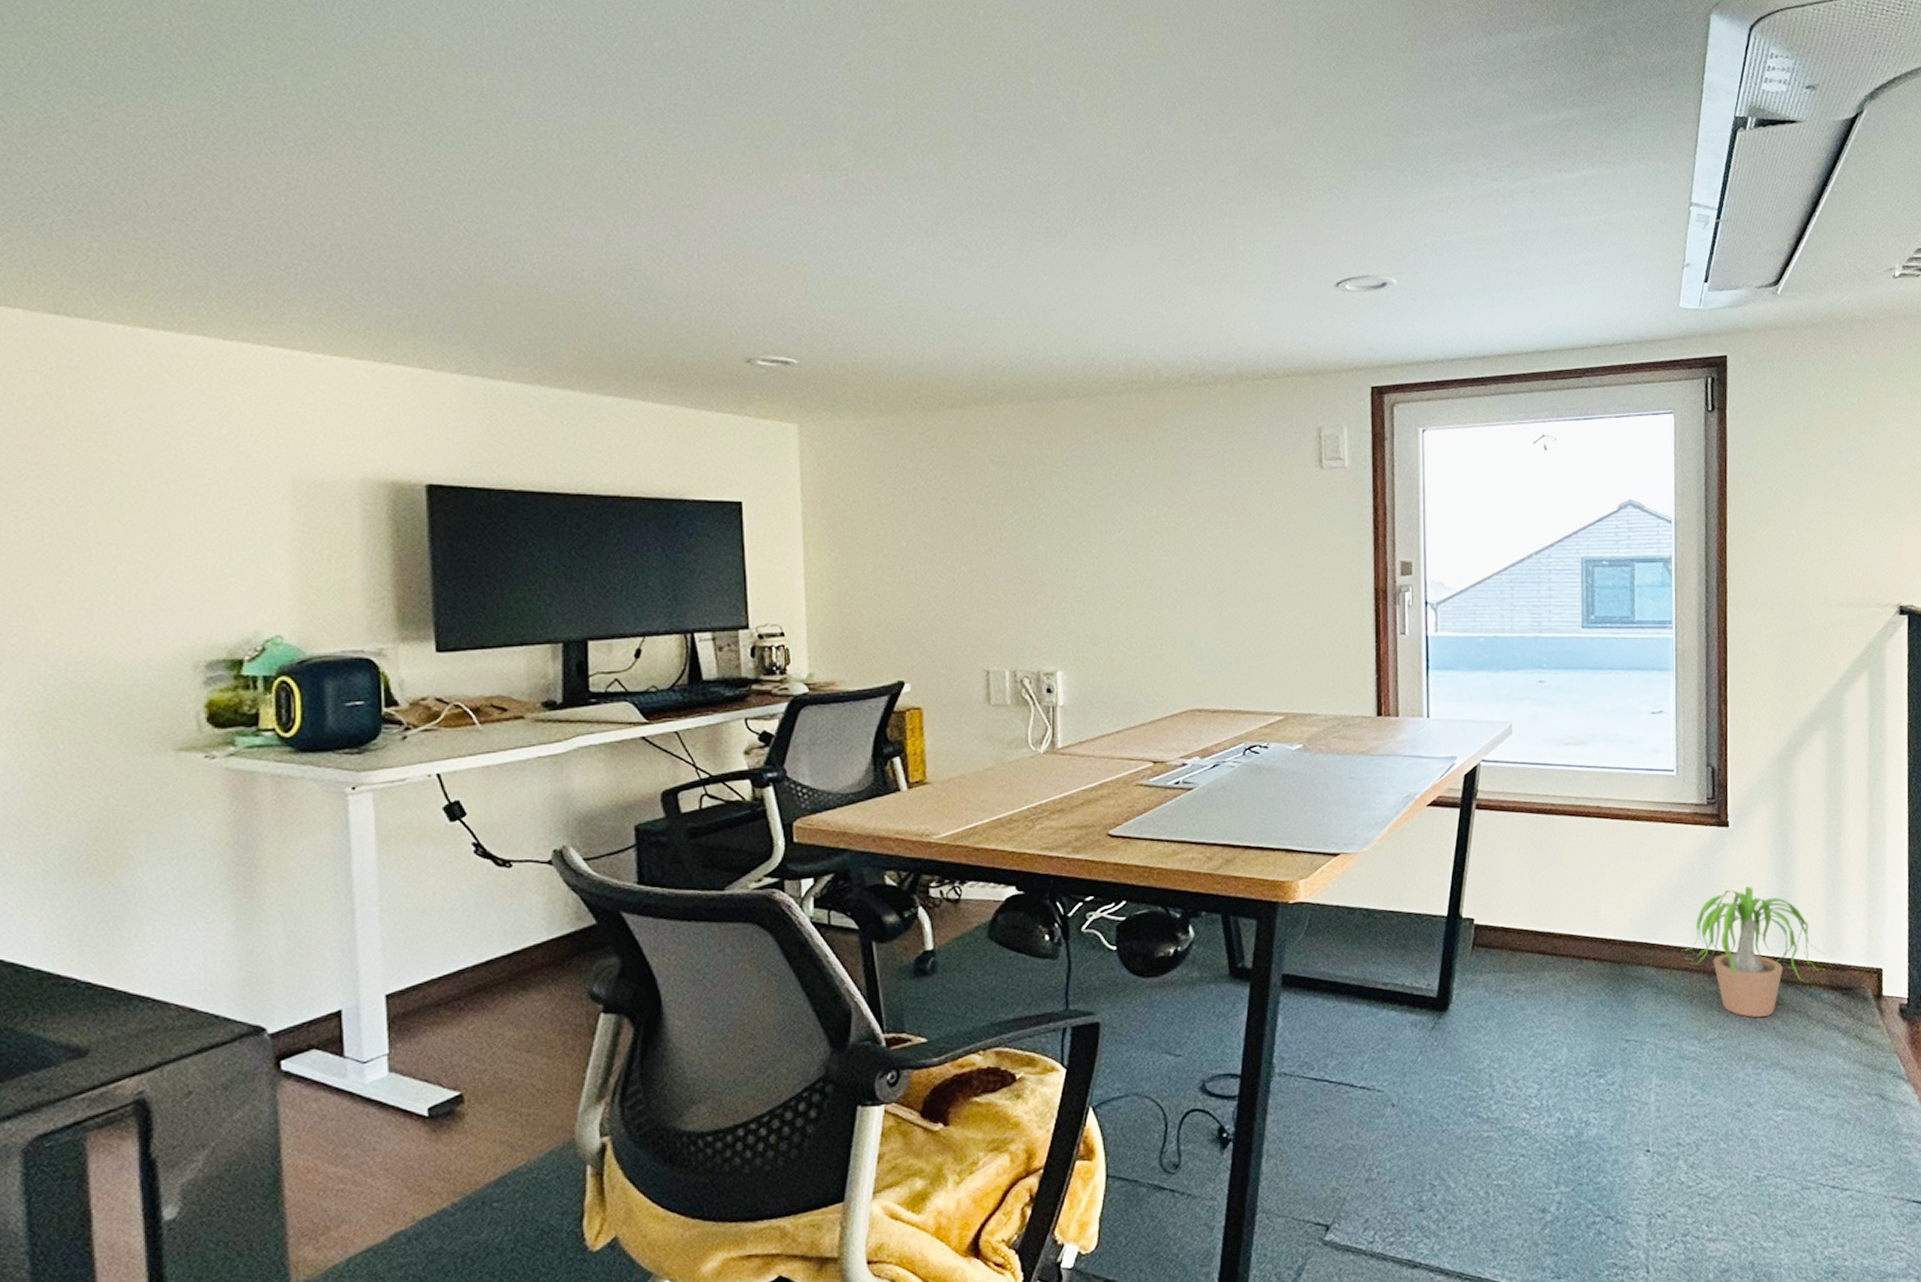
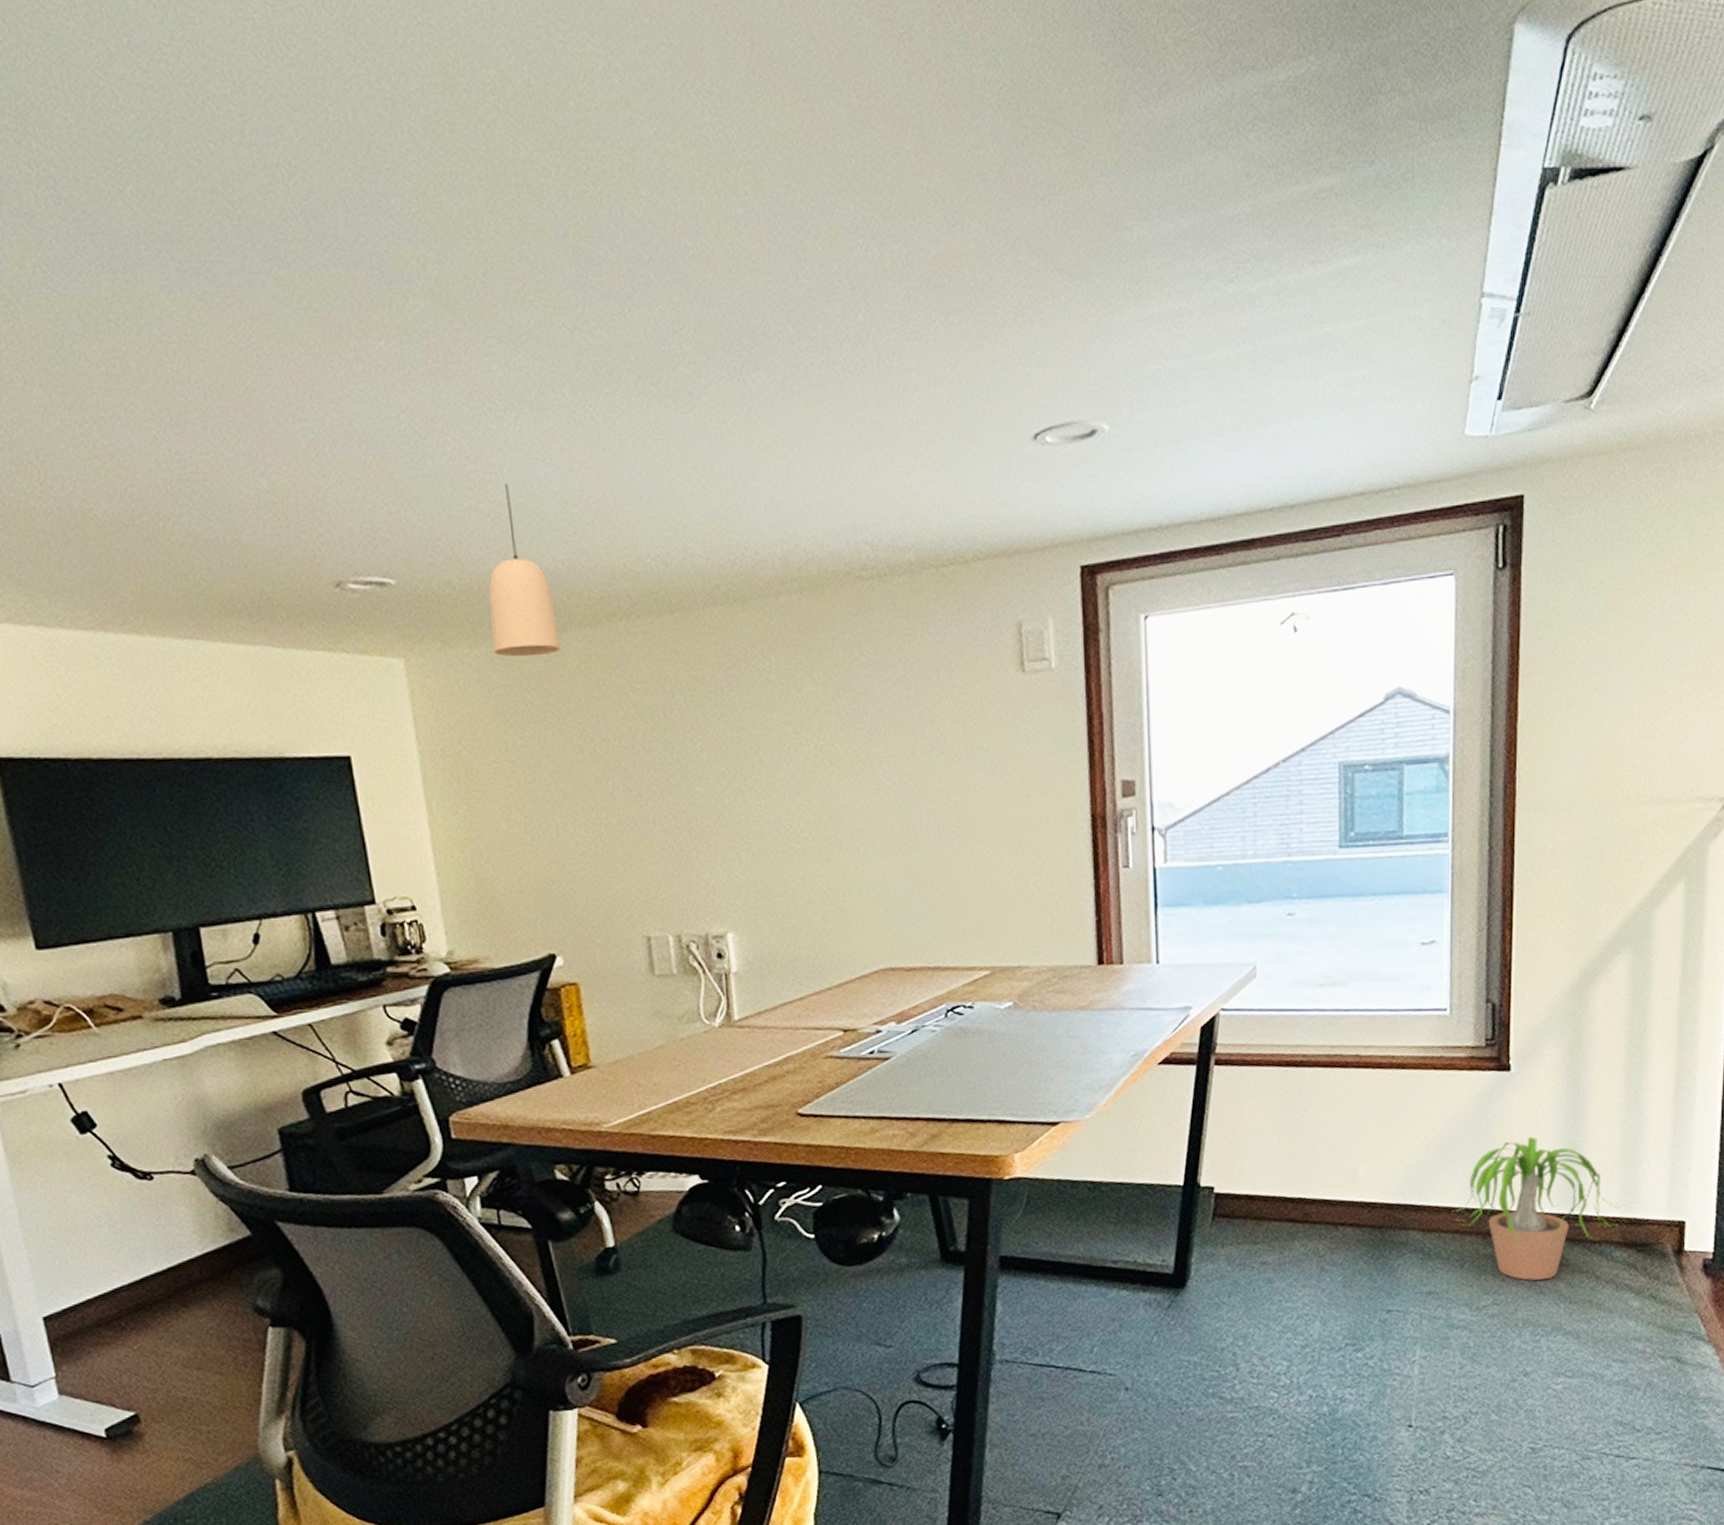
pendant light: none [875,290,933,429] -> present [488,483,560,657]

